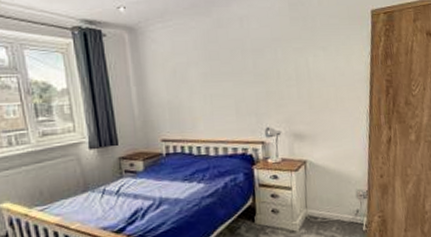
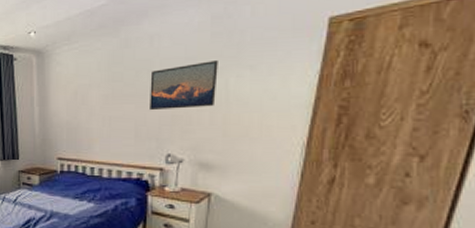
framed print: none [244,41,300,88] -> present [150,59,218,111]

